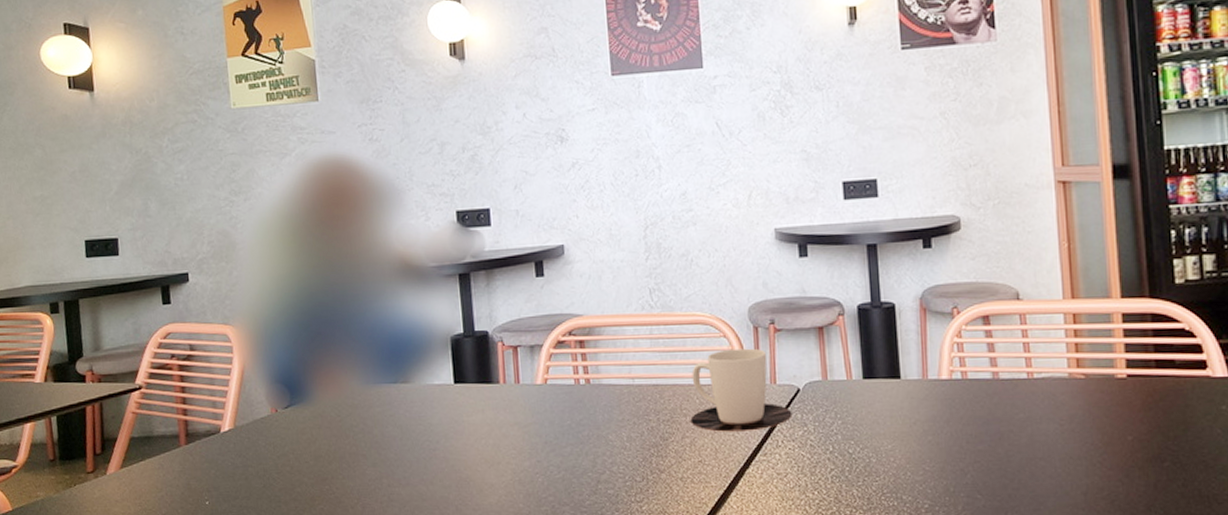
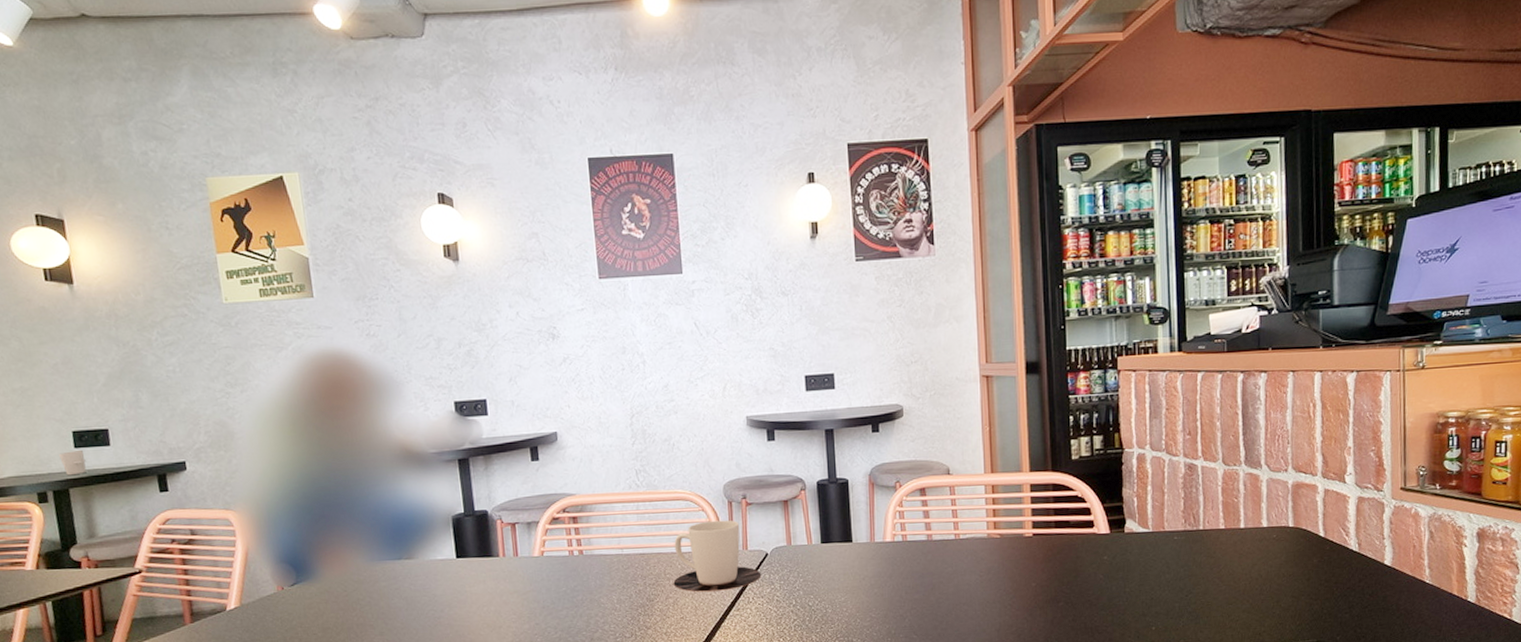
cup: none [71,260,96,286] -> present [59,450,87,476]

